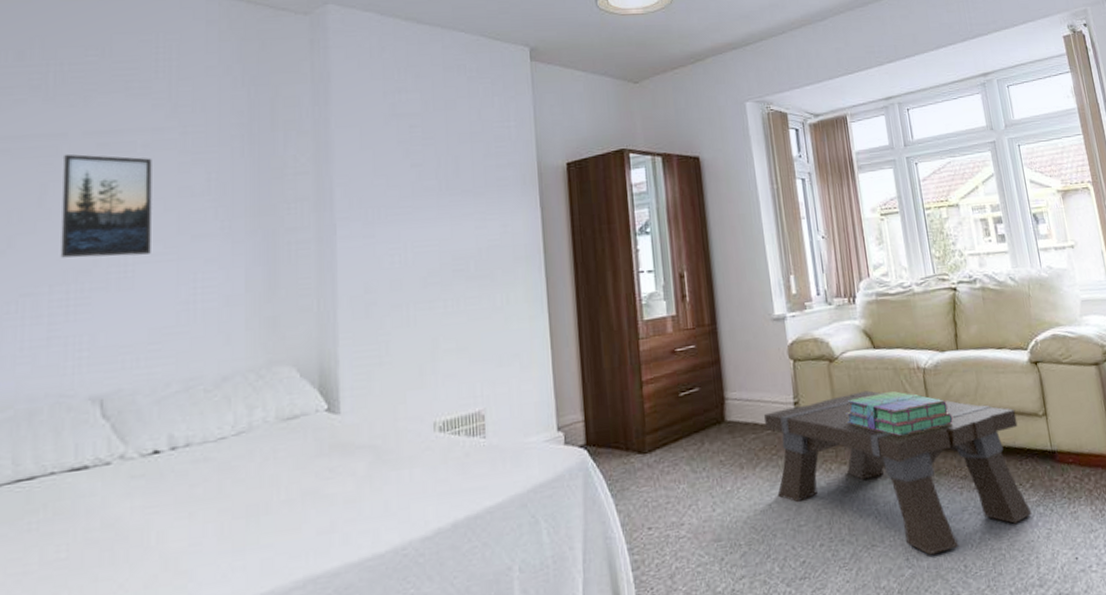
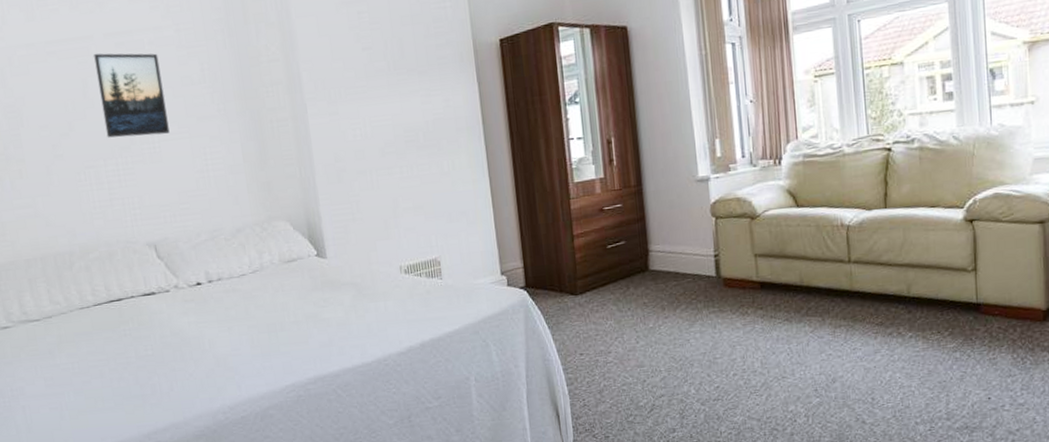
coffee table: present [764,390,1032,555] -> none [686,245,947,388]
stack of books: present [845,391,953,436] -> none [764,246,874,286]

